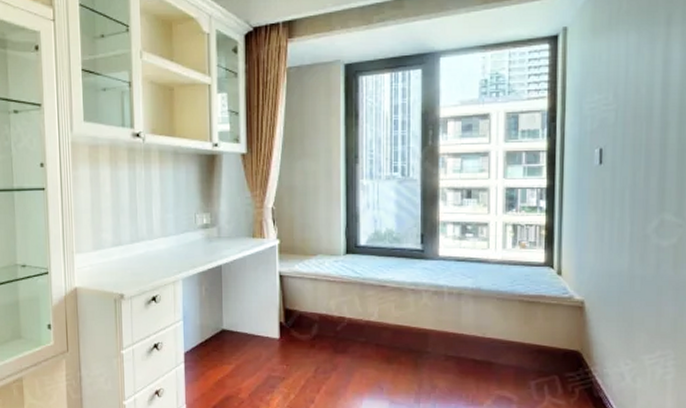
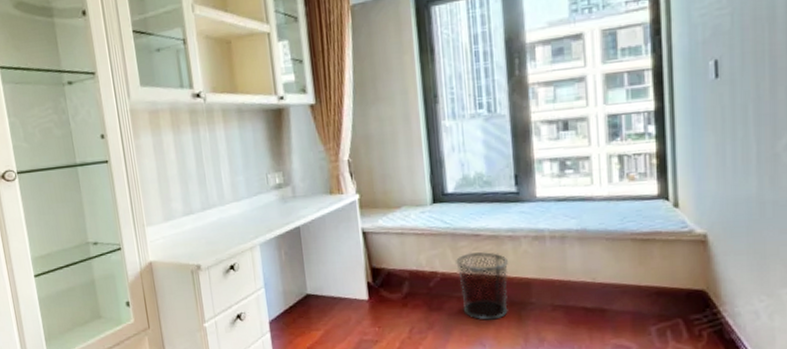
waste bin: none [362,301,409,365] -> present [456,252,509,320]

